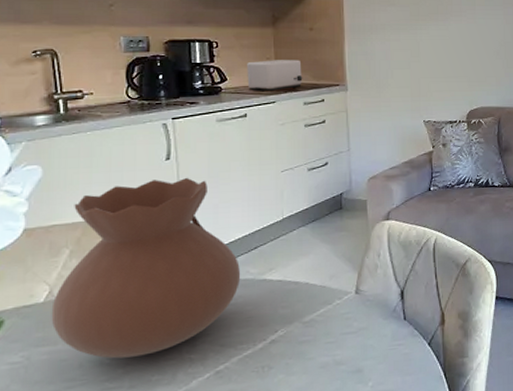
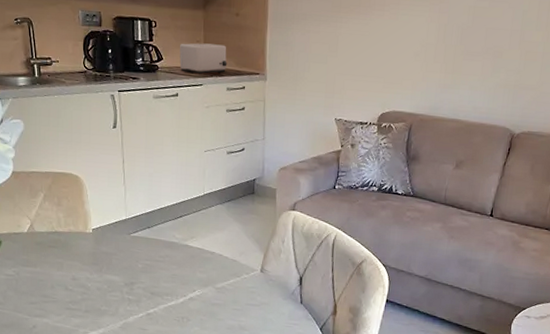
money bag: present [51,177,241,359] -> none [32,144,169,289]

